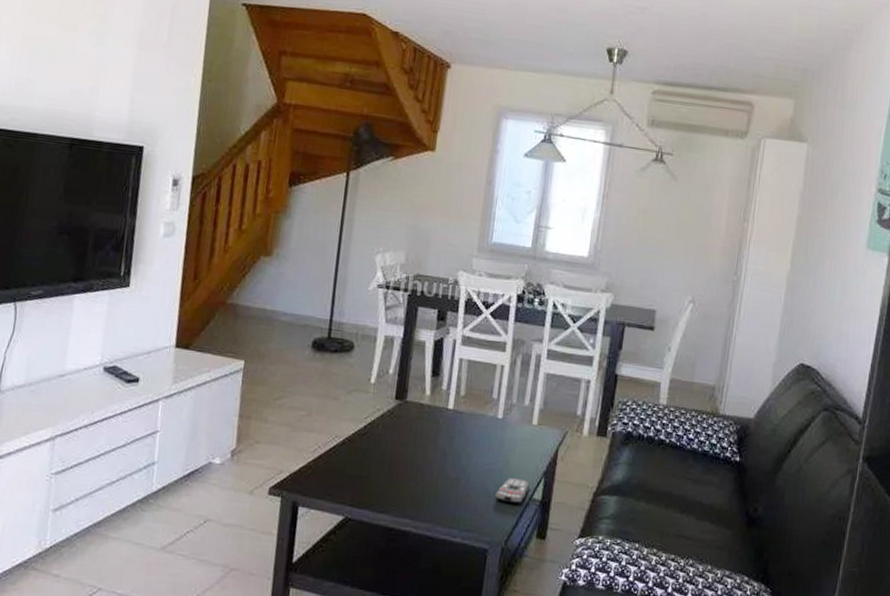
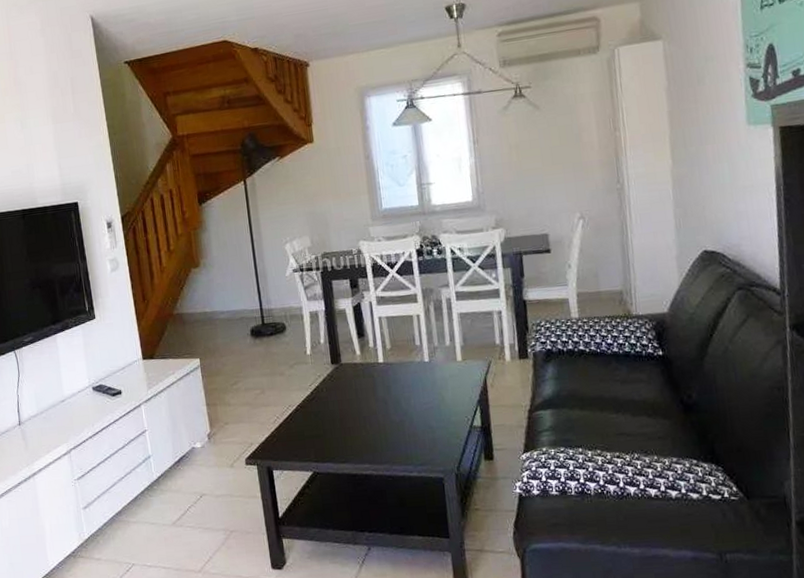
remote control: present [495,478,529,504] -> none [438,411,467,434]

